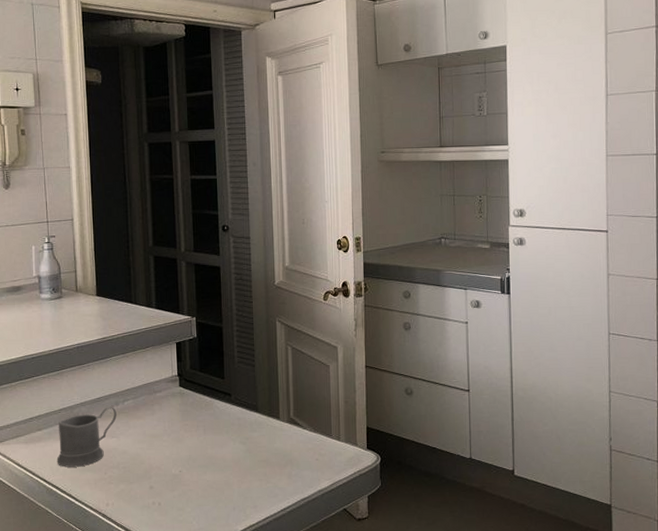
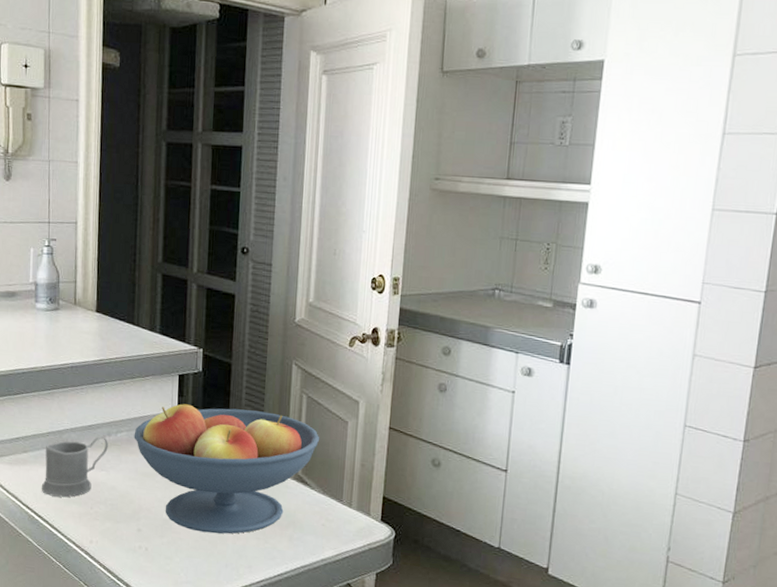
fruit bowl: none [139,366,307,481] -> present [134,404,320,534]

